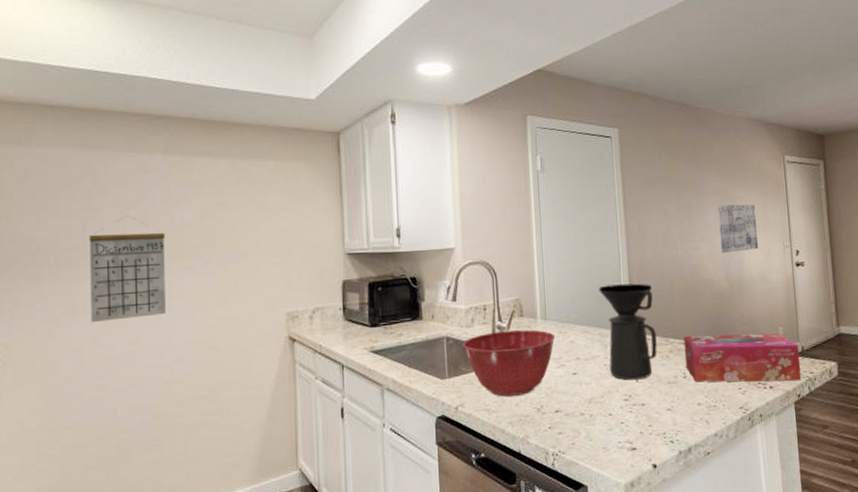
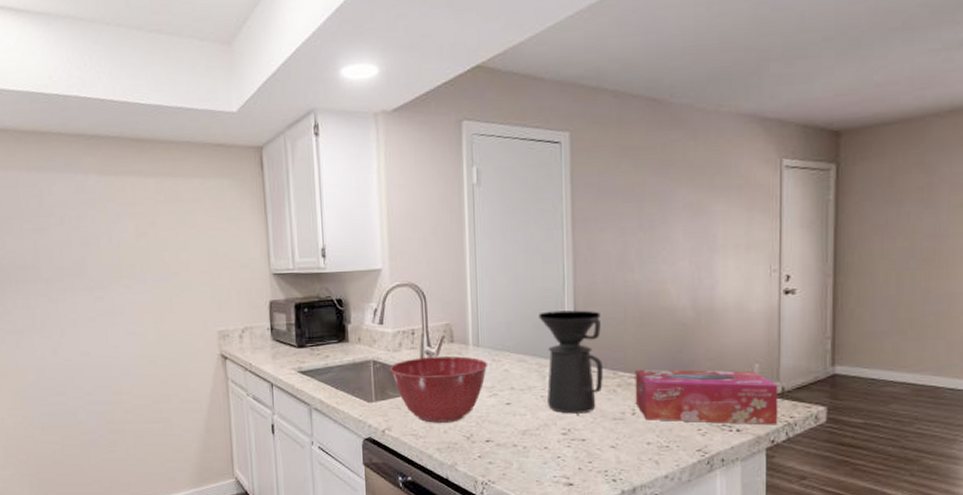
calendar: present [89,215,166,323] -> none [40,235,111,336]
wall art: present [718,204,759,253] -> none [688,220,738,277]

